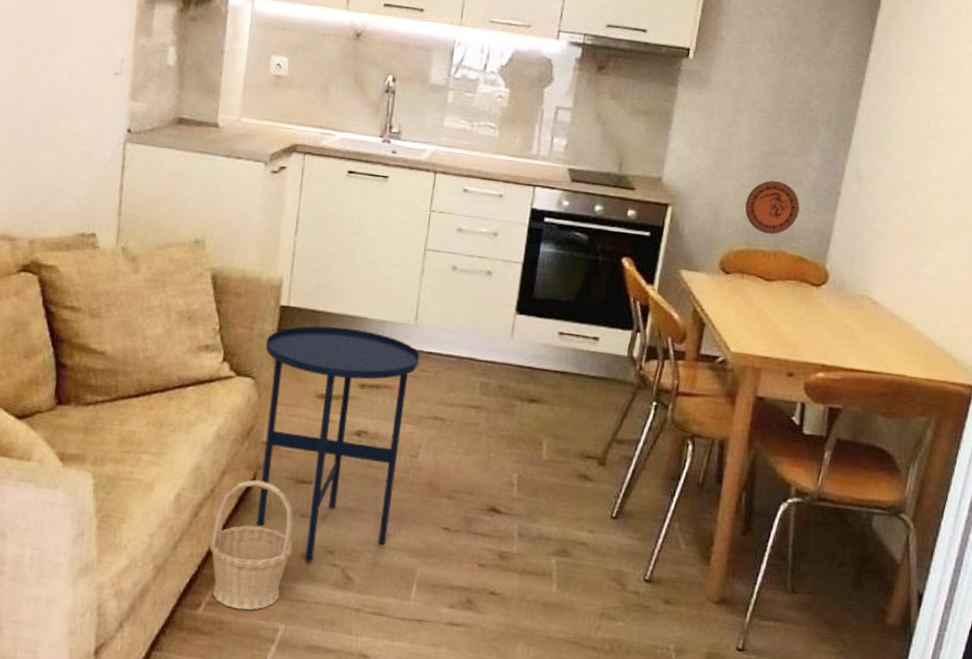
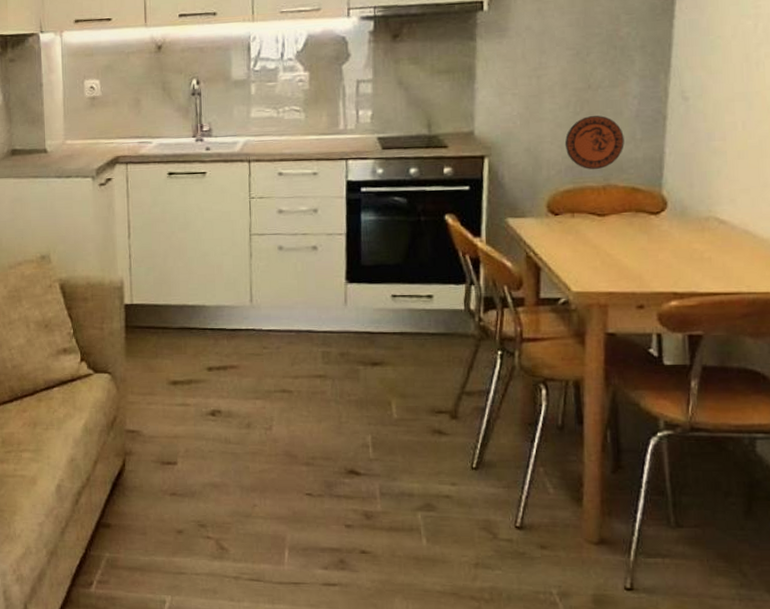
basket: present [209,480,294,610] -> none [92,466,168,586]
side table: present [256,326,420,562] -> none [116,317,261,536]

